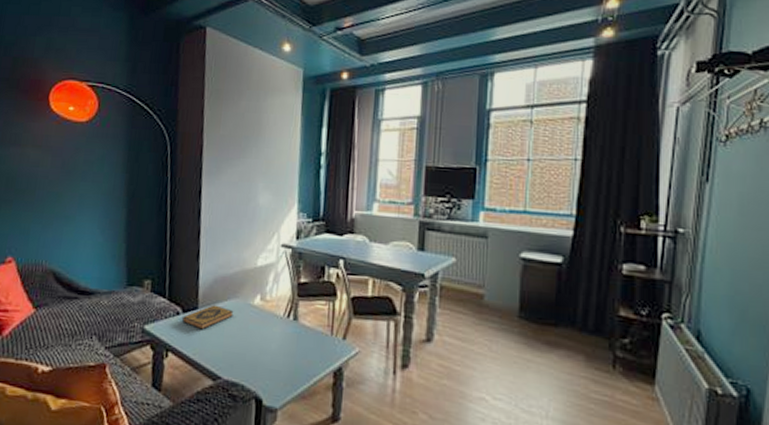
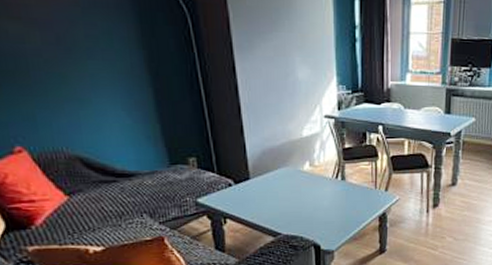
hardback book: present [182,305,234,330] -> none [235,174,285,197]

